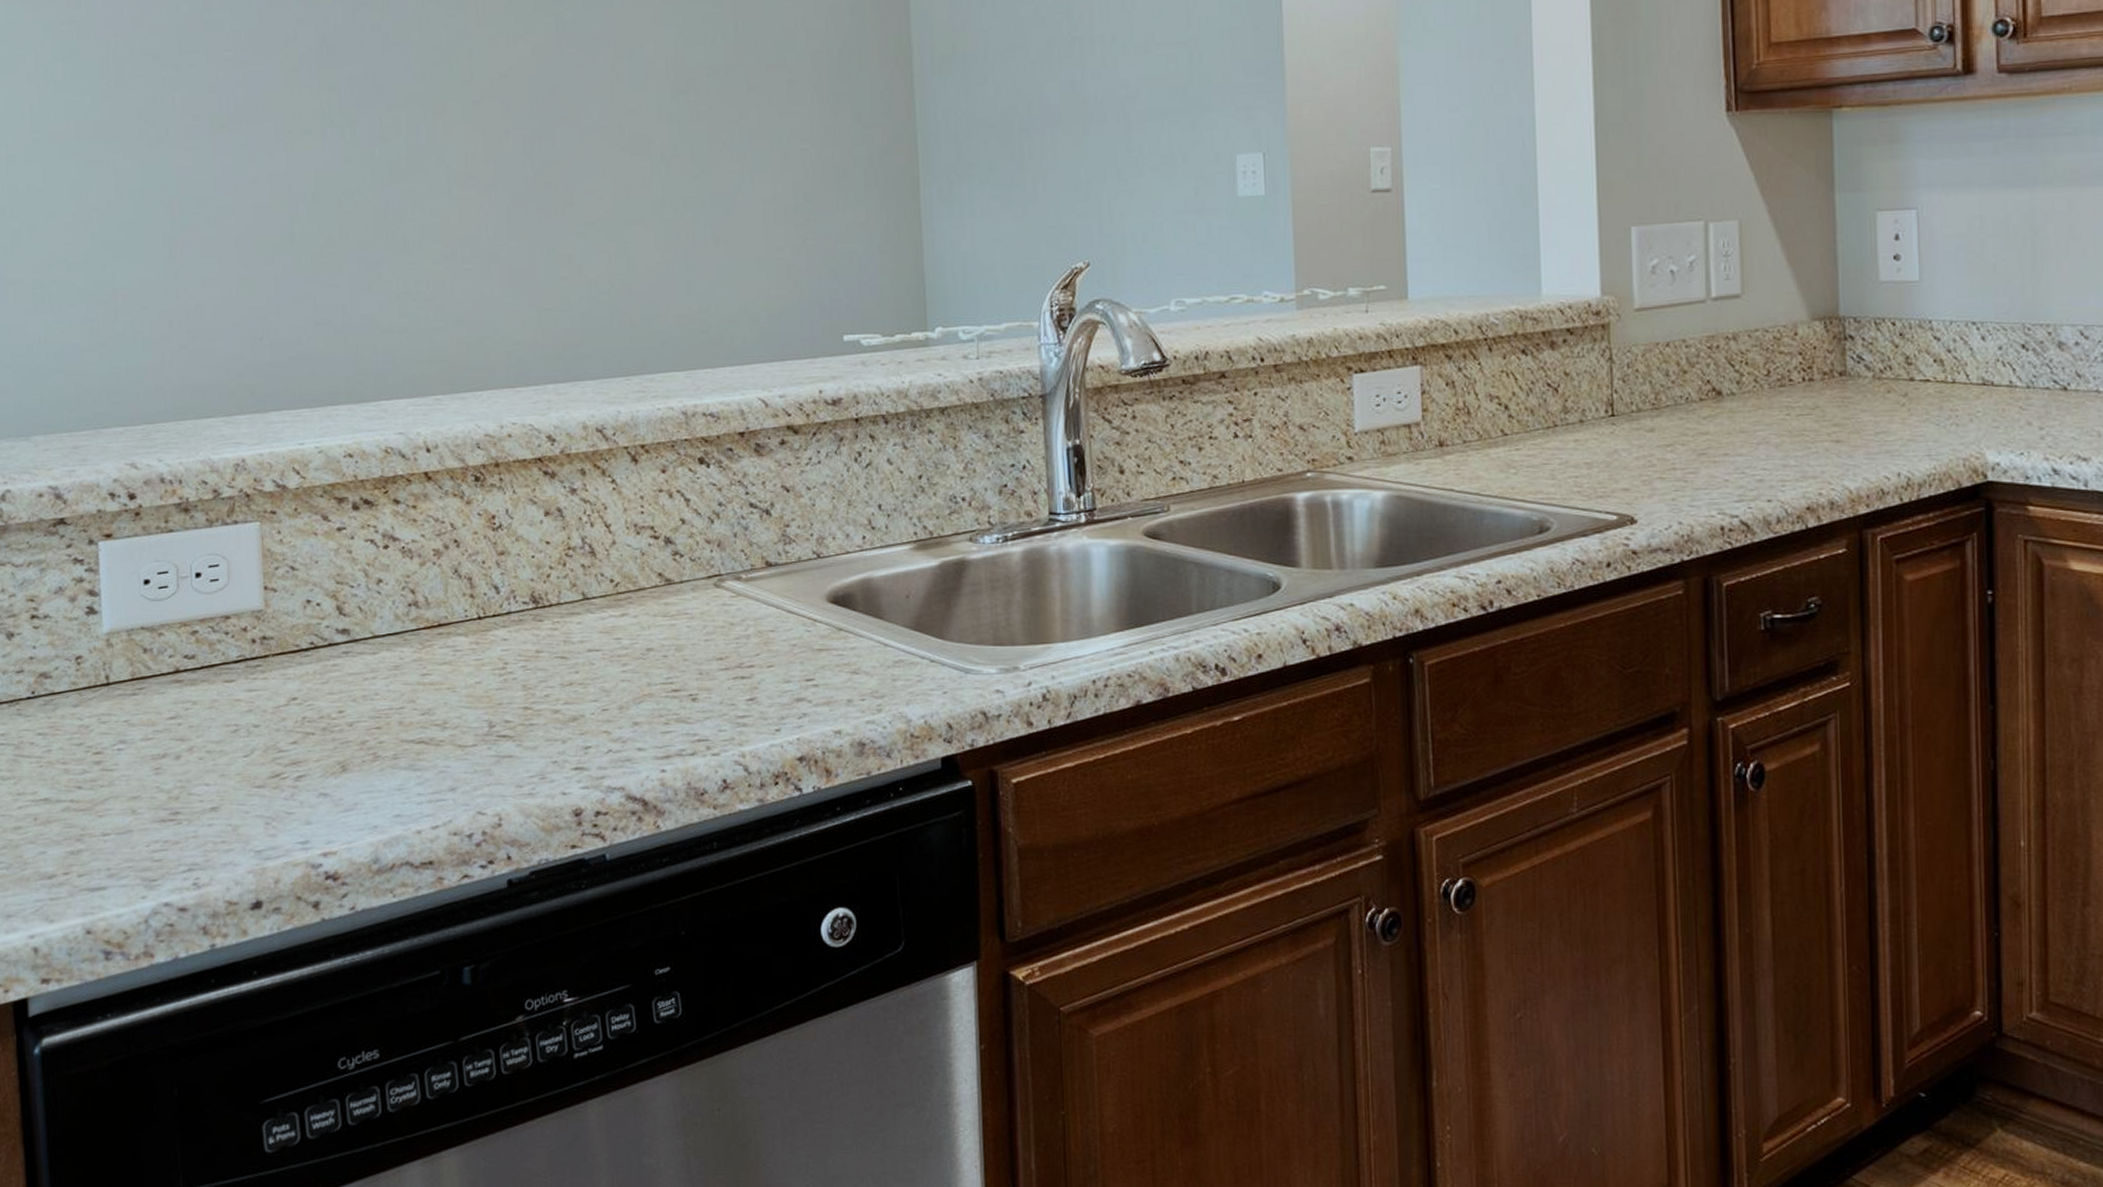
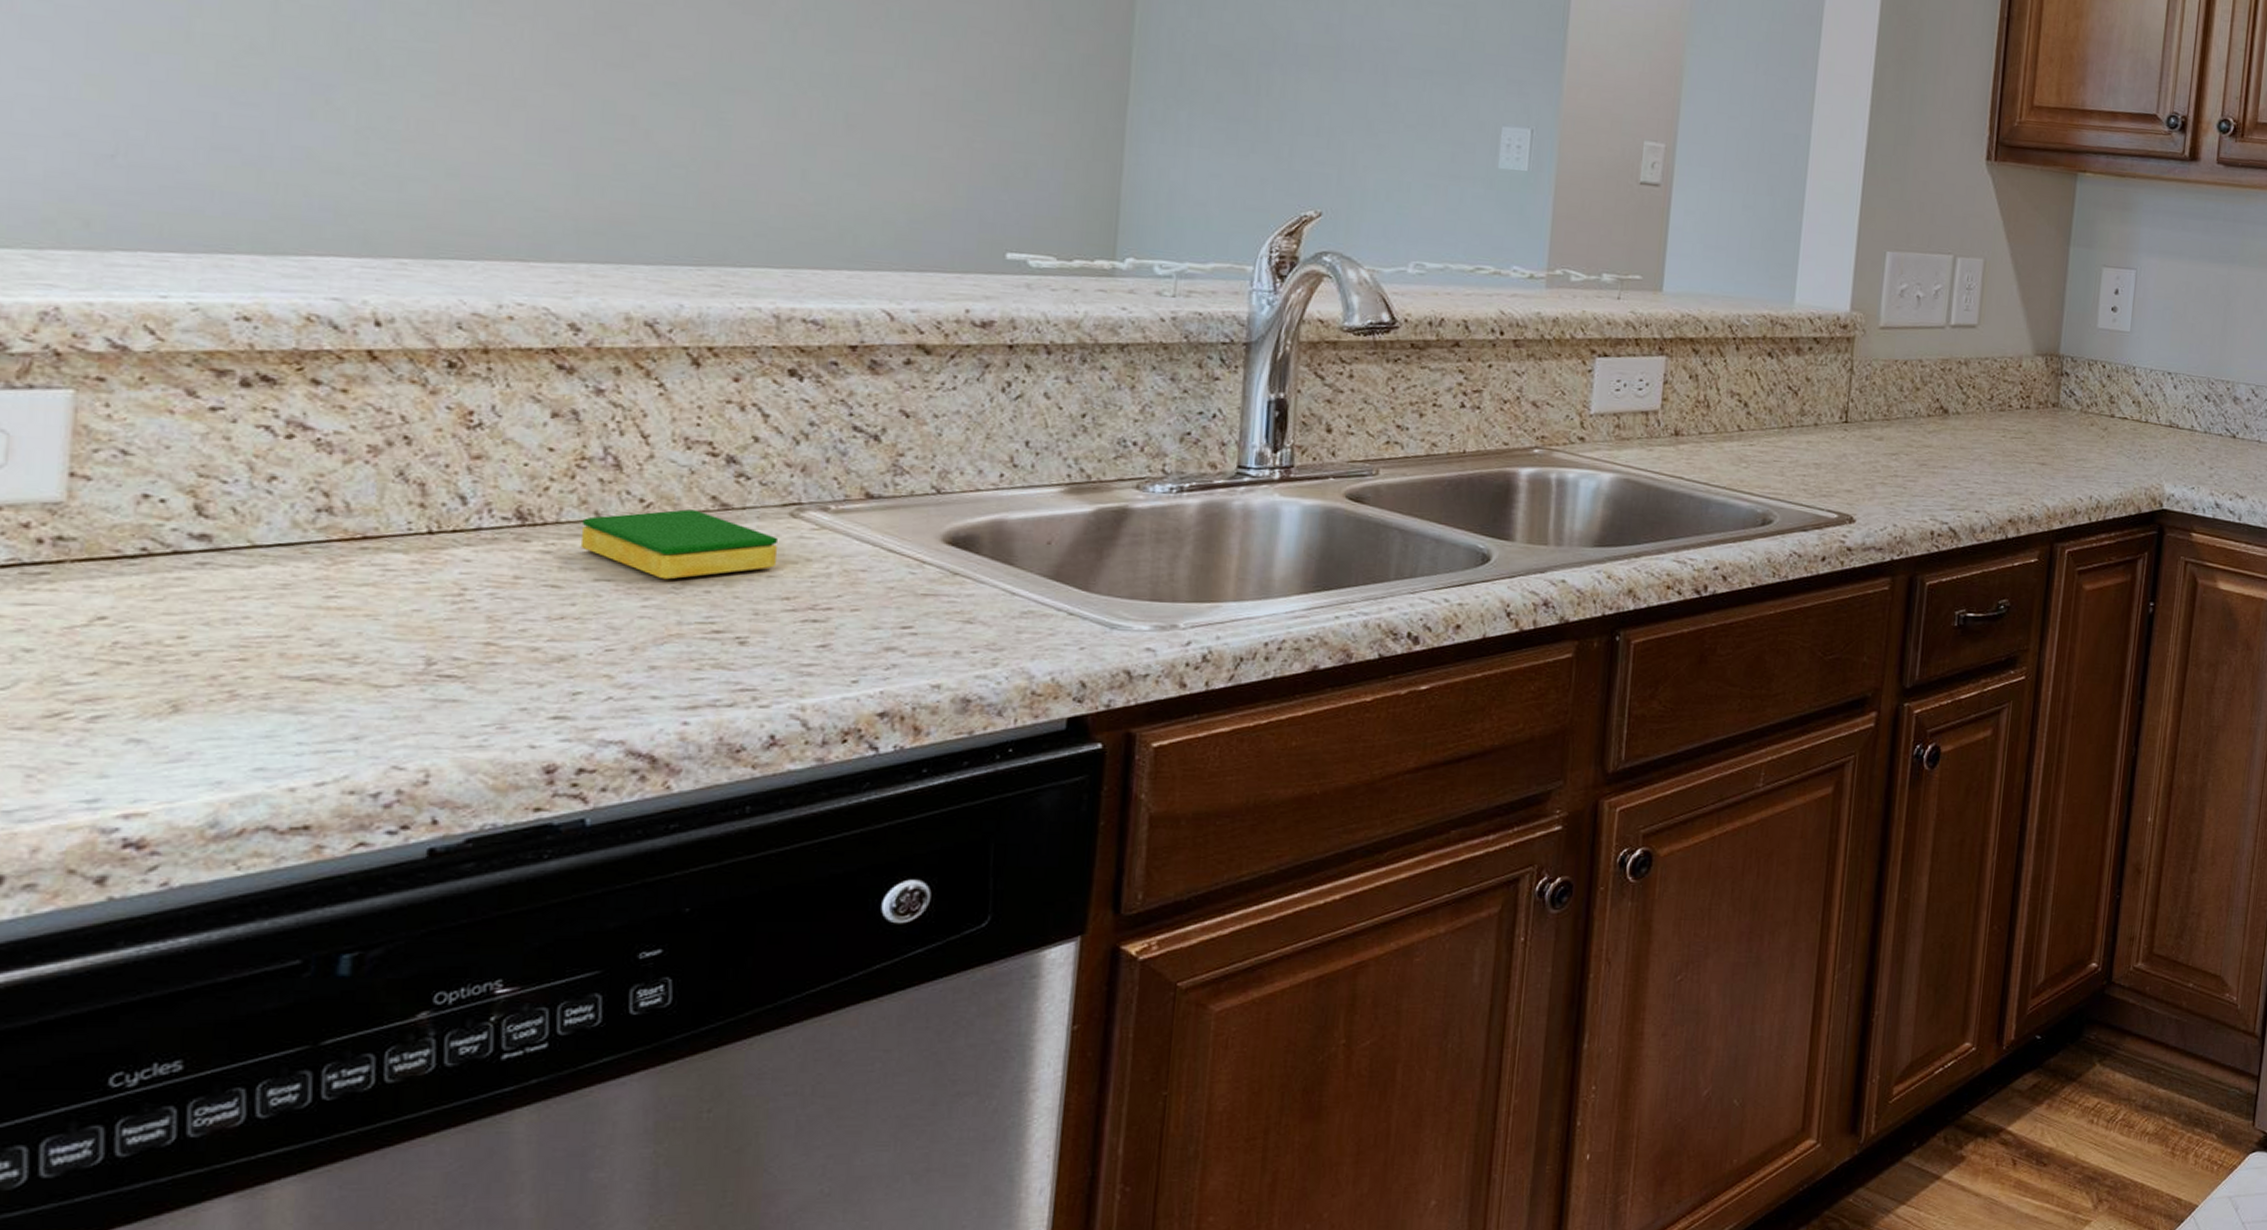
dish sponge: none [574,586,710,647] -> present [580,509,777,580]

